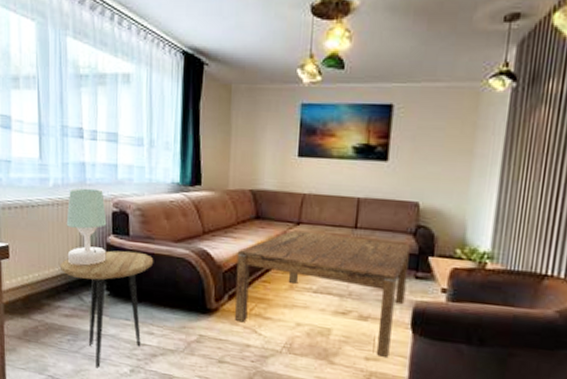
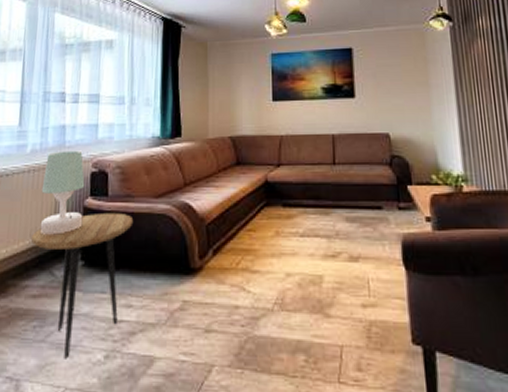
coffee table: present [234,230,410,359] -> none [220,172,392,303]

